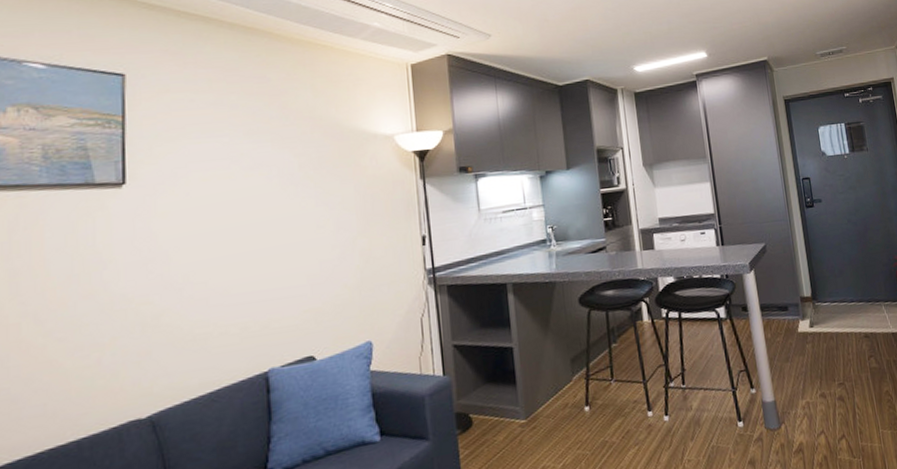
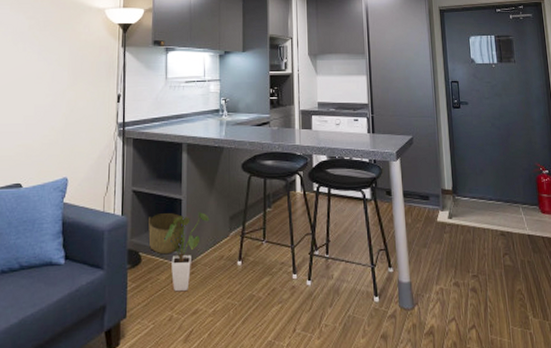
basket: none [476,364,520,413] -> present [148,212,185,255]
house plant: none [497,358,548,452] -> present [164,211,210,292]

